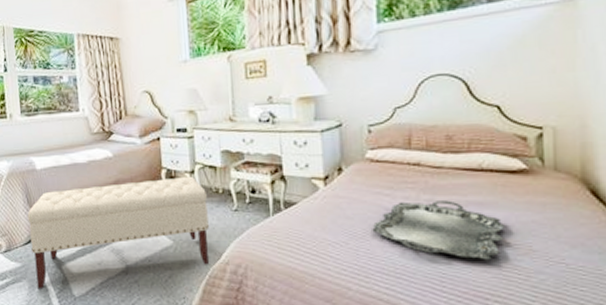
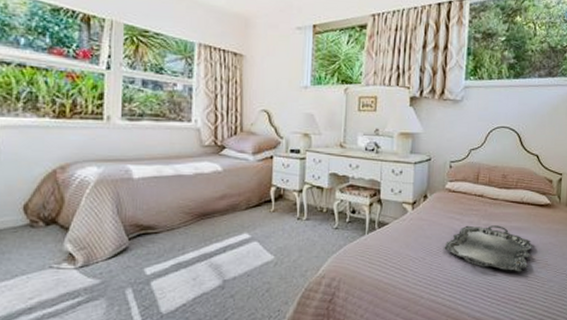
bench: present [27,176,210,289] -> none [115,195,311,307]

